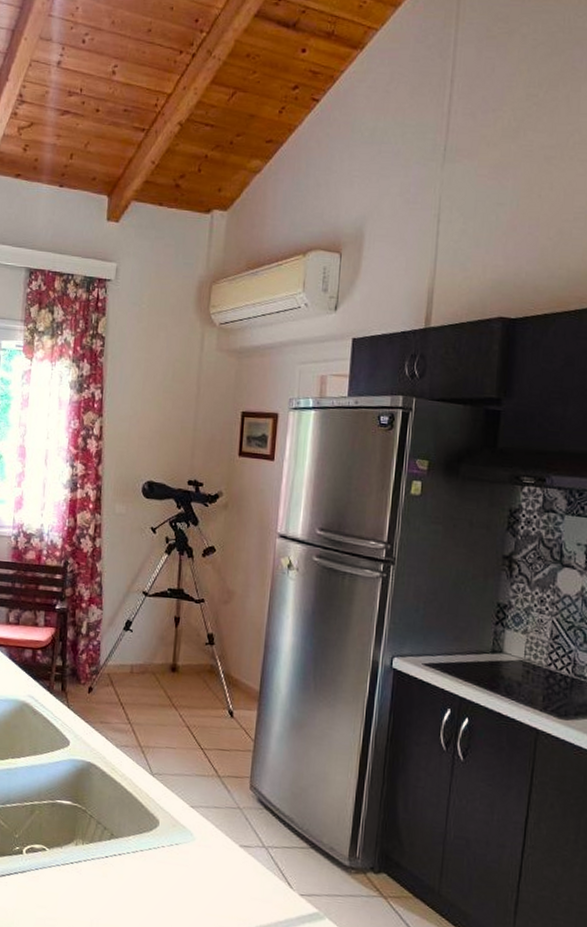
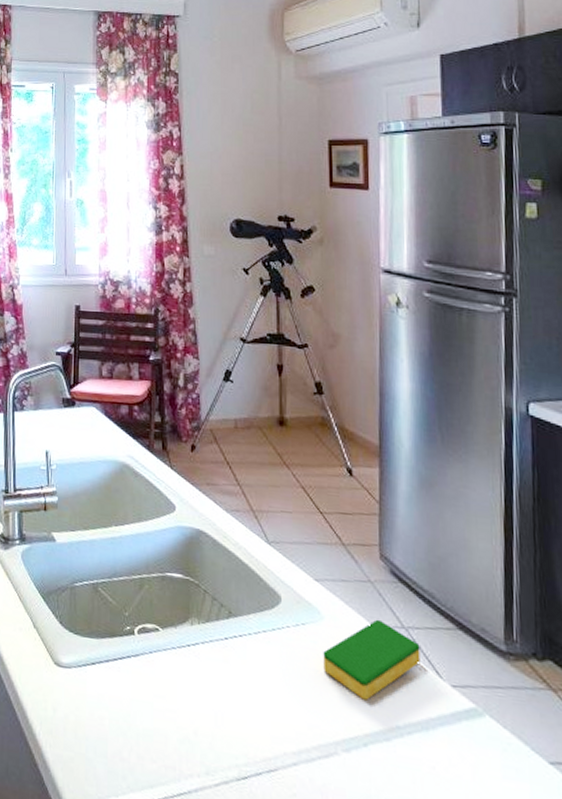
dish sponge: none [191,840,277,908] -> present [323,619,421,700]

